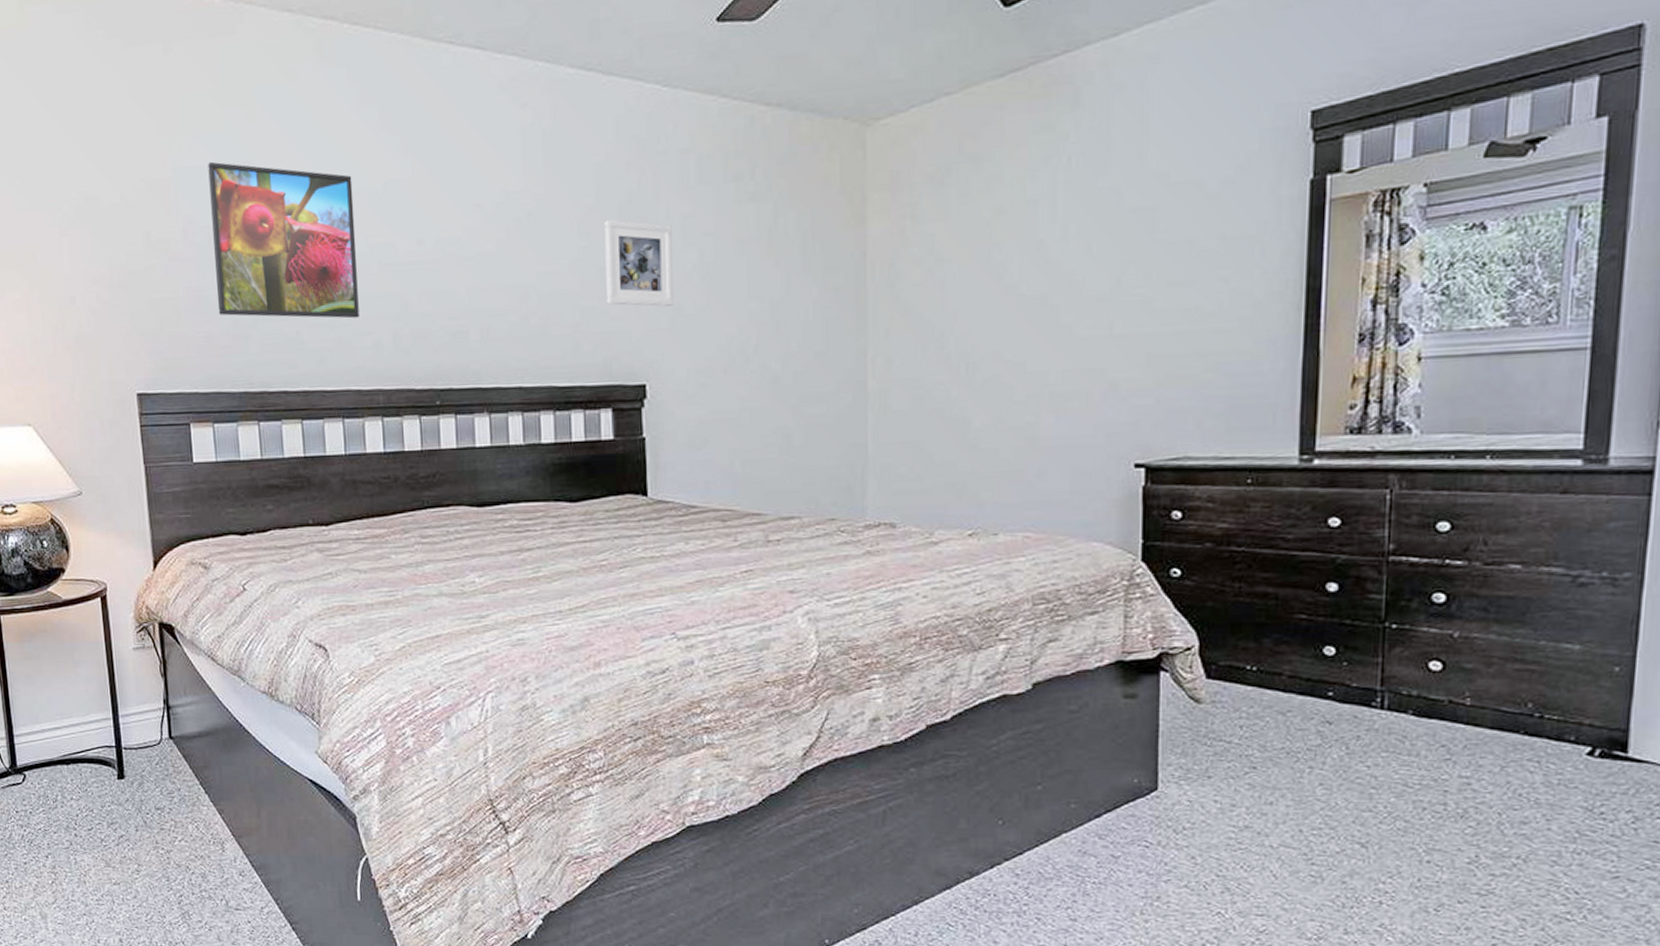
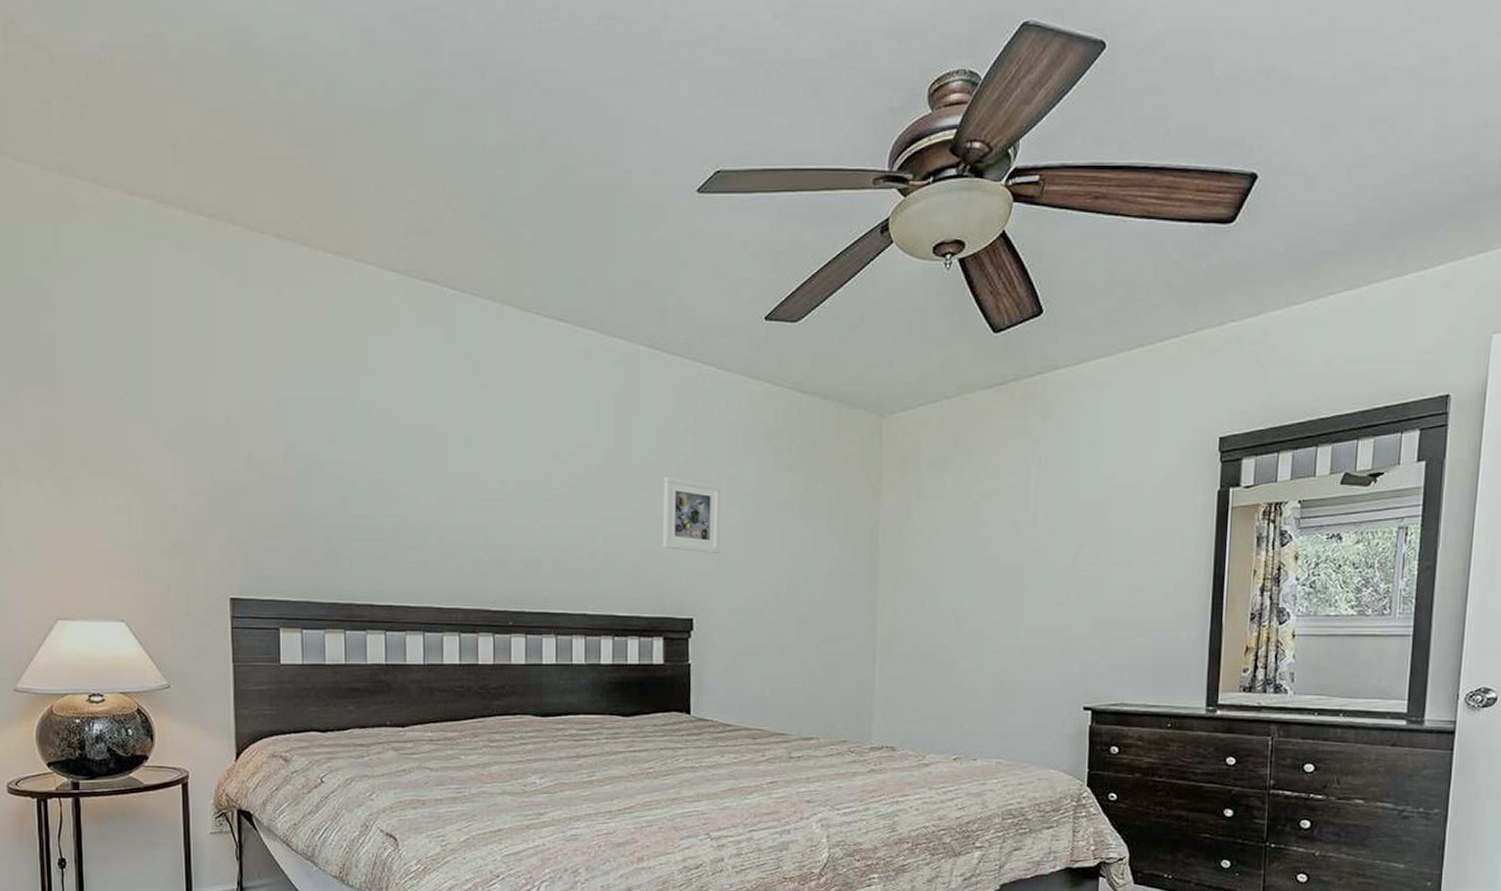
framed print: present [208,161,359,319] -> none [311,395,444,544]

